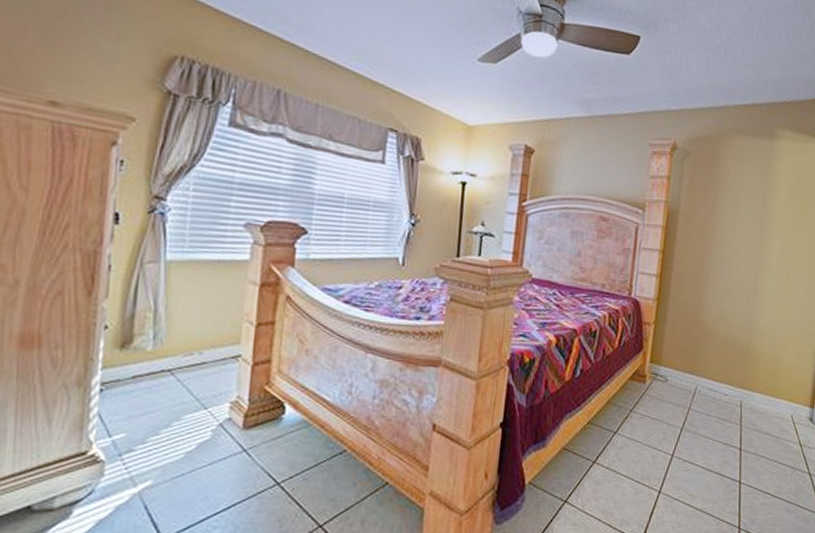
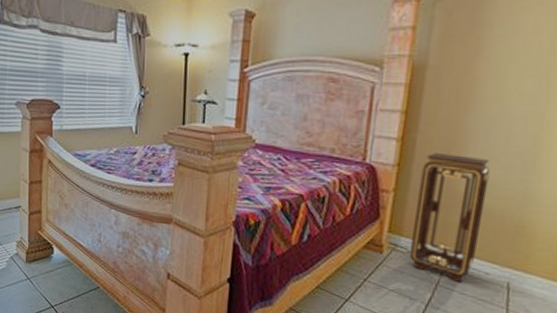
pedestal table: none [667,288,726,405] -> present [409,153,491,282]

